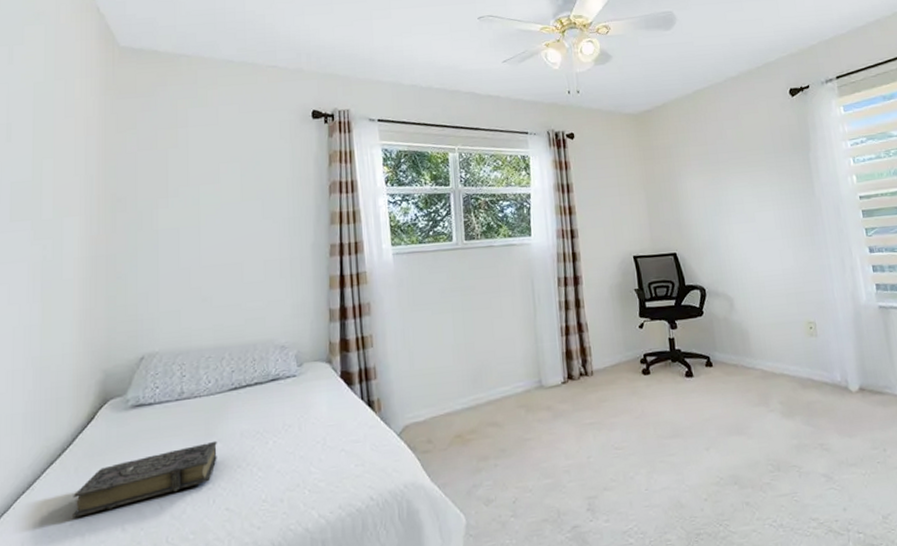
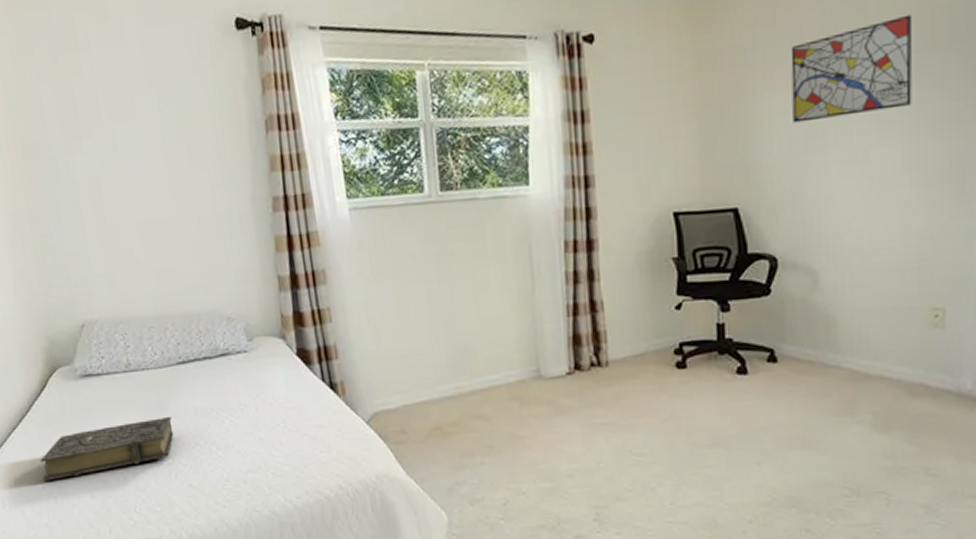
wall art: none [700,130,776,196] -> present [790,14,913,123]

